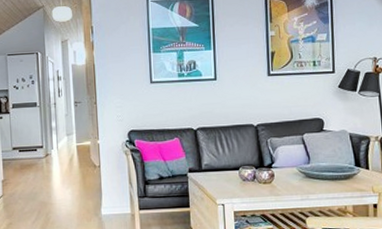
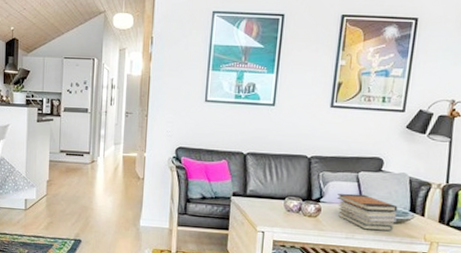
book stack: none [287,155,345,189] -> present [337,193,398,231]

